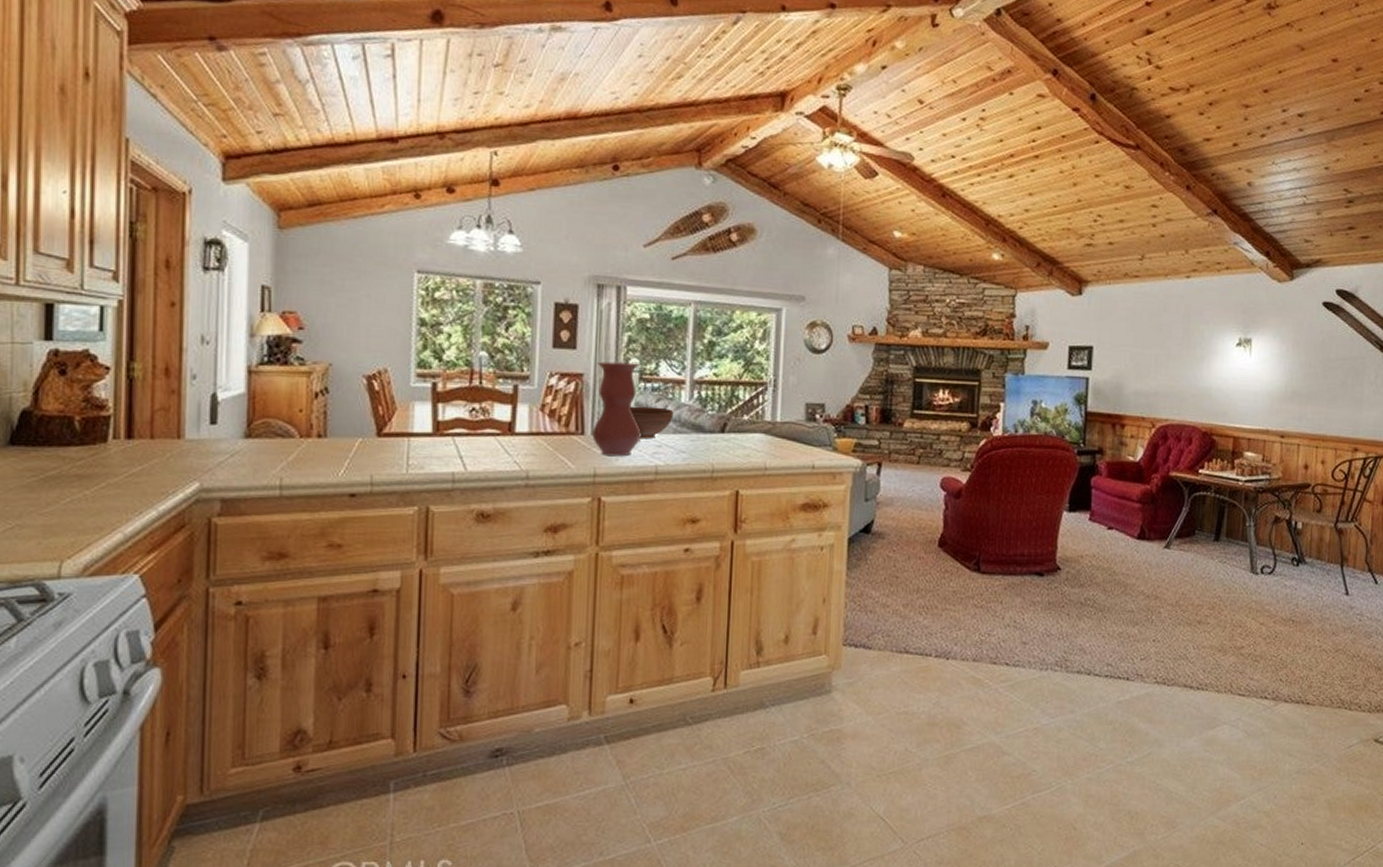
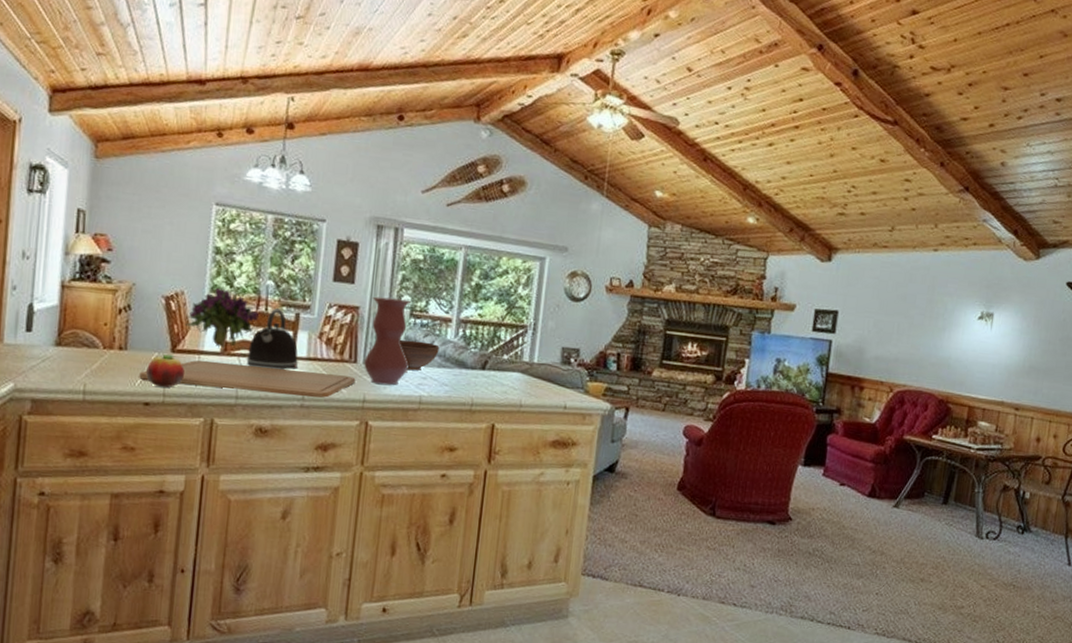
chopping board: none [342,443,584,476] -> present [139,360,356,399]
fruit: none [350,438,393,475] -> present [146,354,185,388]
bouquet: none [390,362,474,429] -> present [184,288,260,348]
kettle: none [461,381,521,447] -> present [246,308,299,370]

